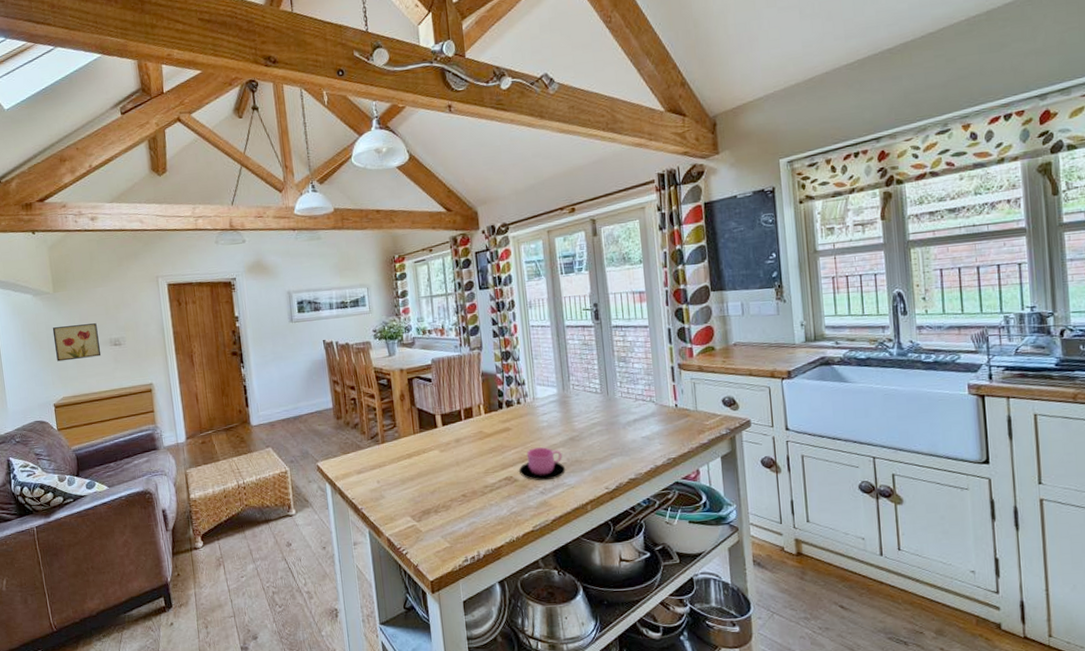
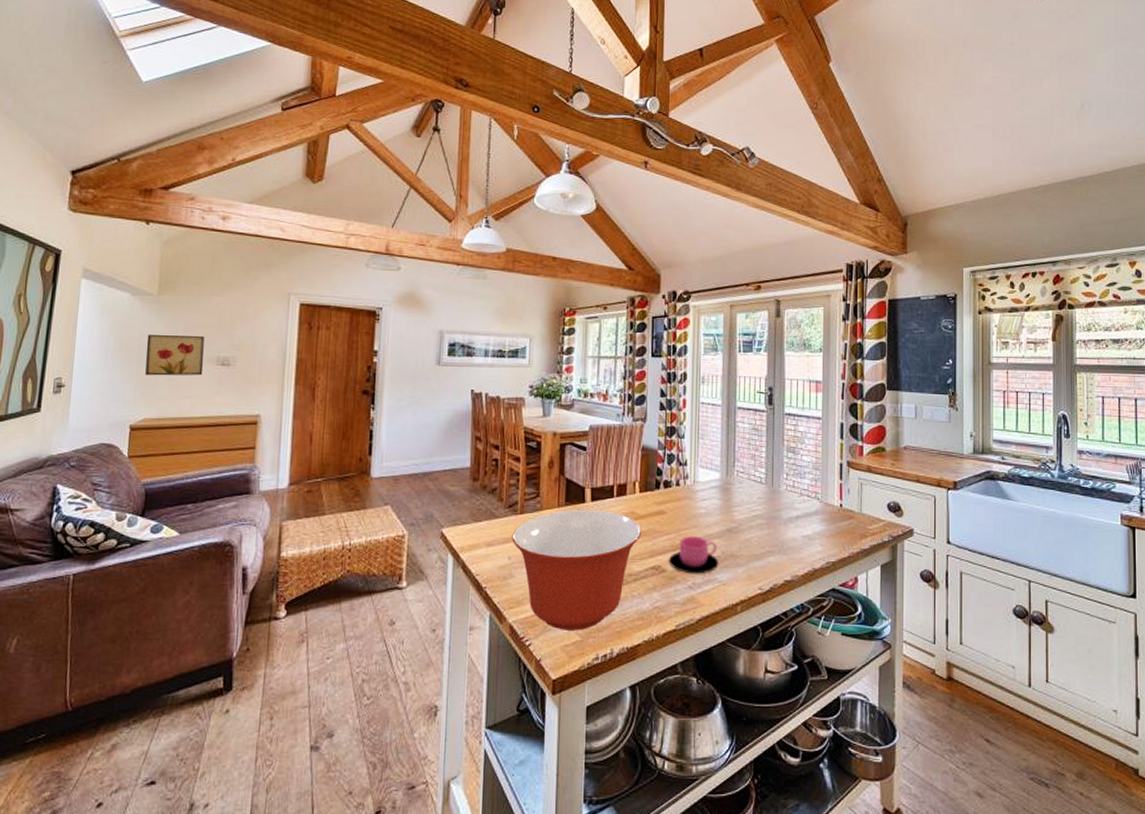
mixing bowl: none [377,433,492,539] -> present [512,509,642,631]

